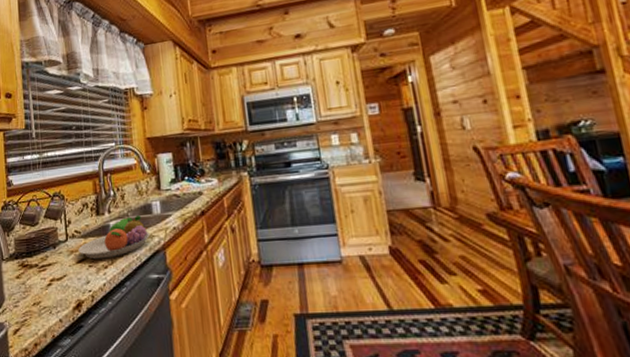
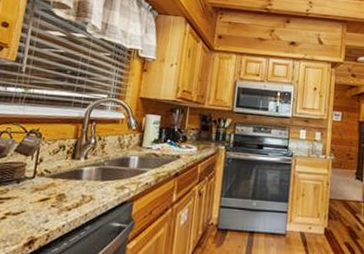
fruit bowl: present [78,215,150,260] -> none [43,166,122,202]

